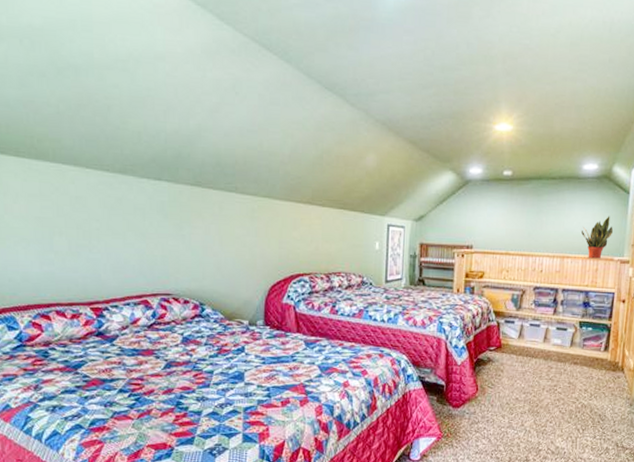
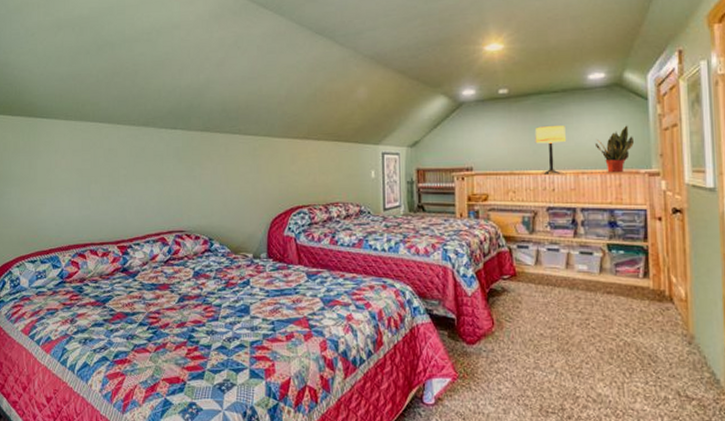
table lamp: none [530,210,558,257] -> present [535,125,566,174]

